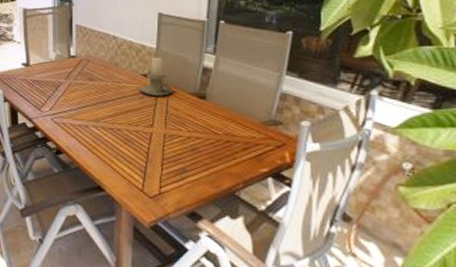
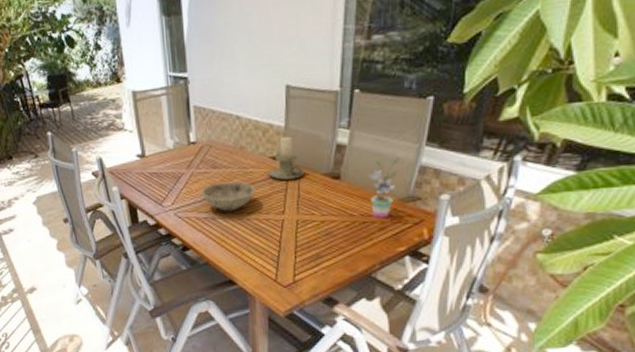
bowl: none [76,93,128,121] -> present [200,181,256,212]
potted plant: none [231,83,261,140] -> present [367,157,399,220]

